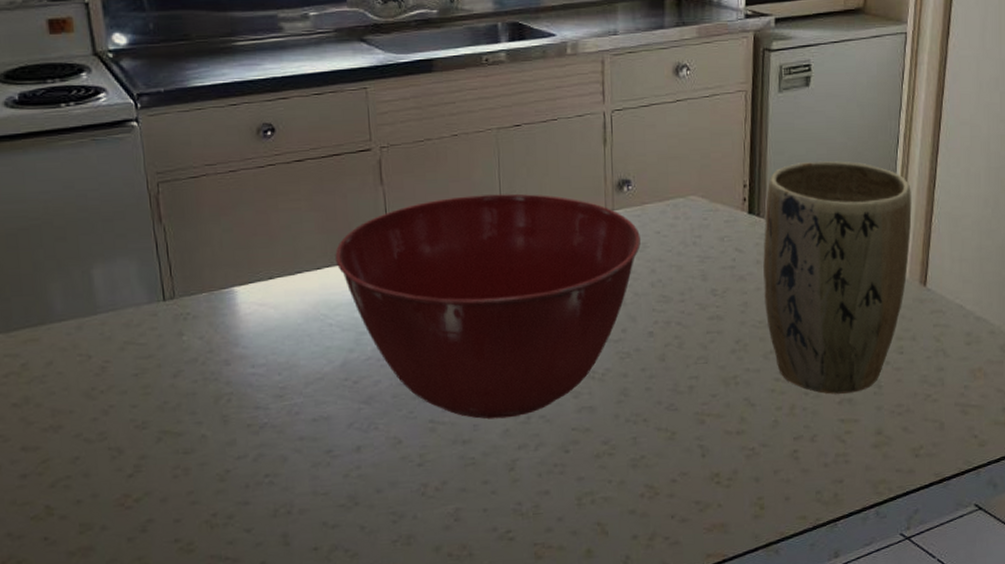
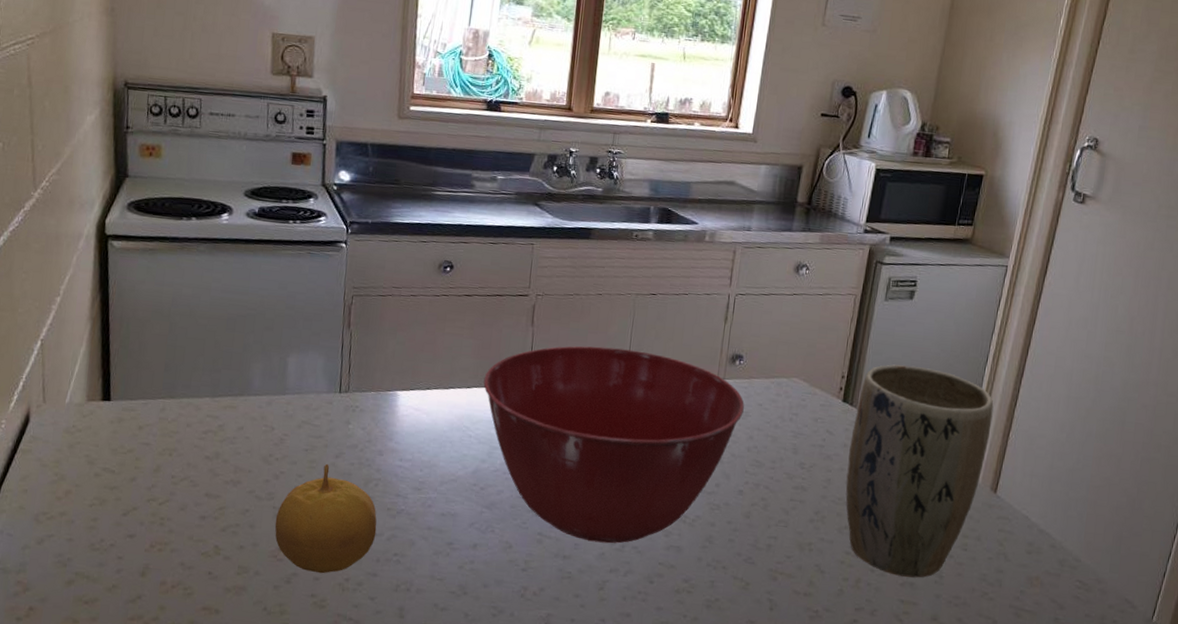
fruit: none [113,386,240,514] -> present [274,463,377,574]

